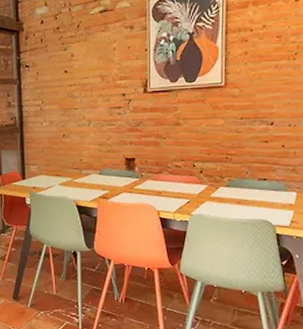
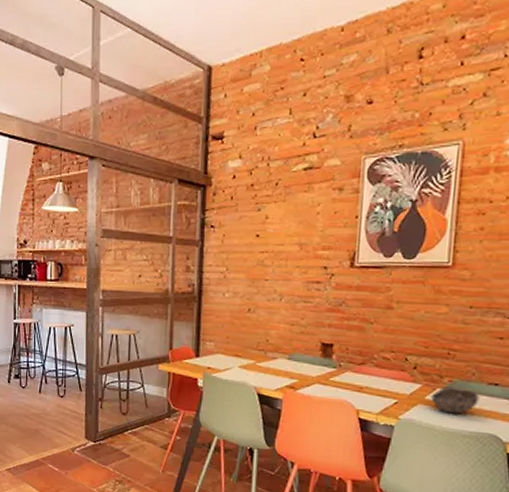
bowl: none [216,184,253,206] -> present [431,386,480,414]

